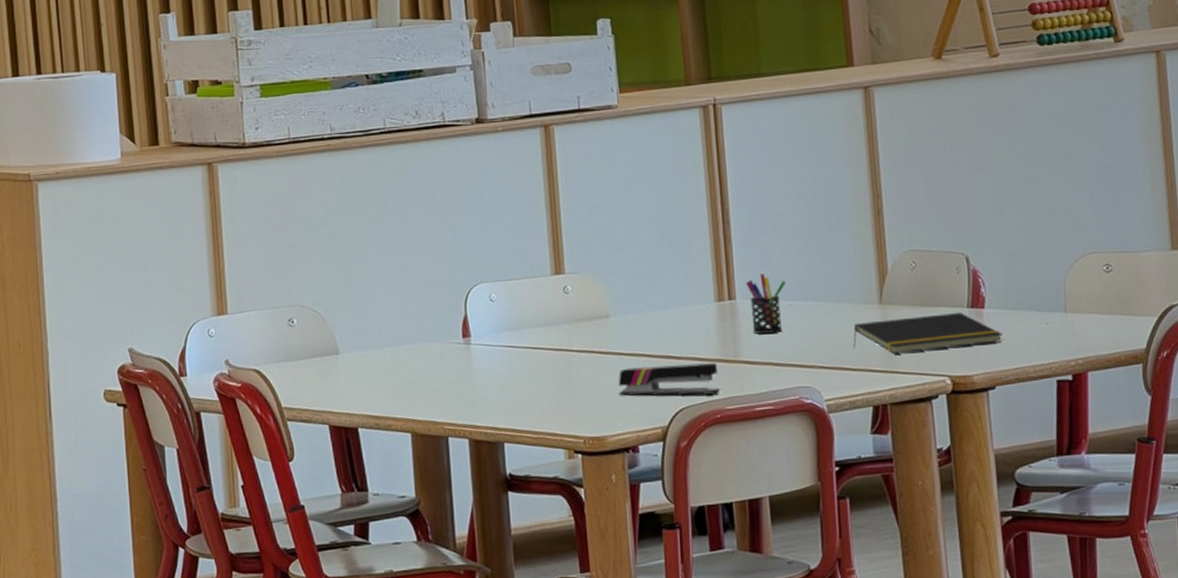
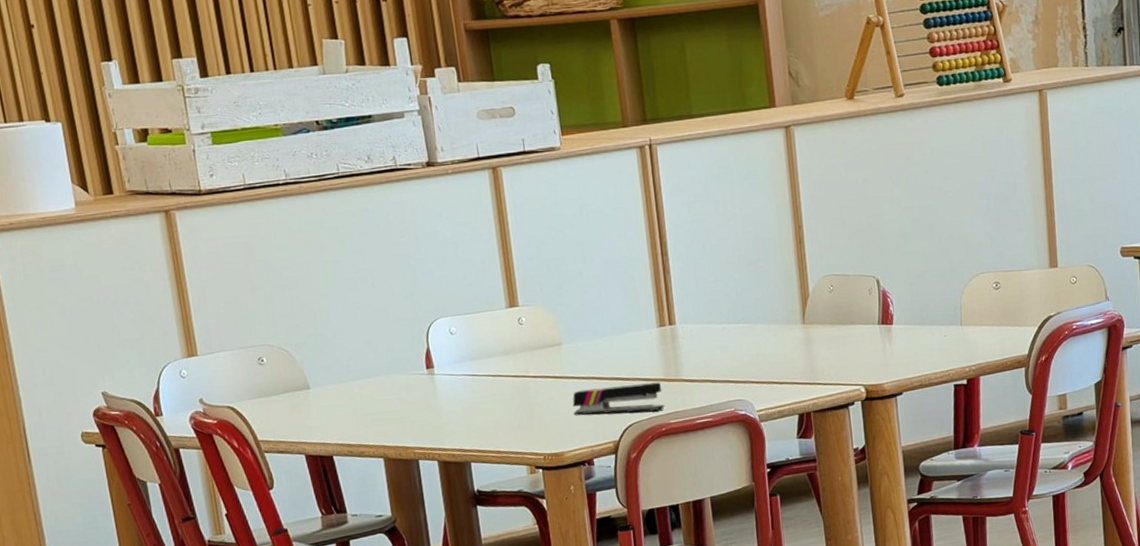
pen holder: present [745,273,787,334] -> none [684,300,721,355]
notepad: present [853,313,1003,354] -> none [780,329,909,368]

